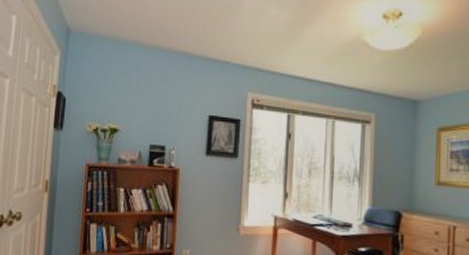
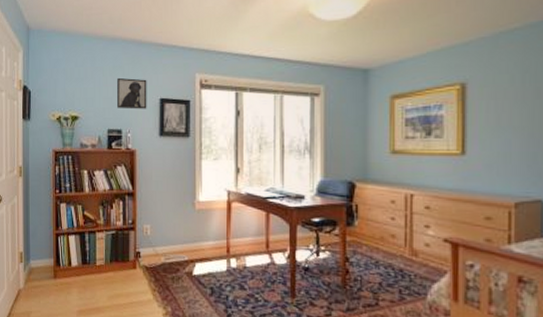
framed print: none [162,90,196,126] -> present [117,77,147,109]

